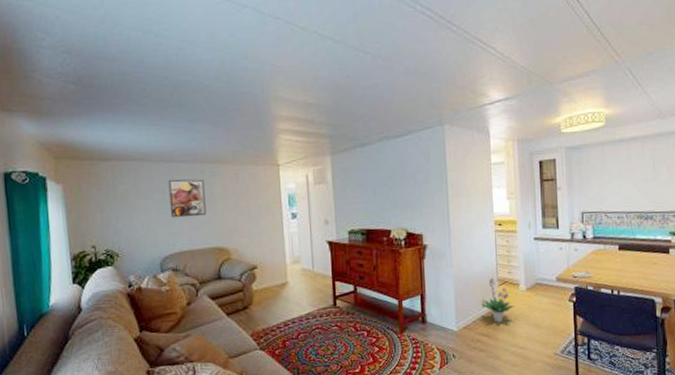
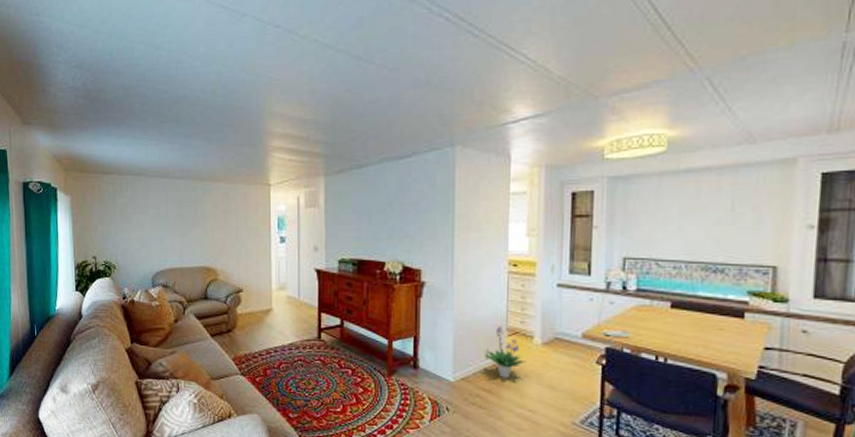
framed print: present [168,179,206,218] -> none [162,195,197,234]

